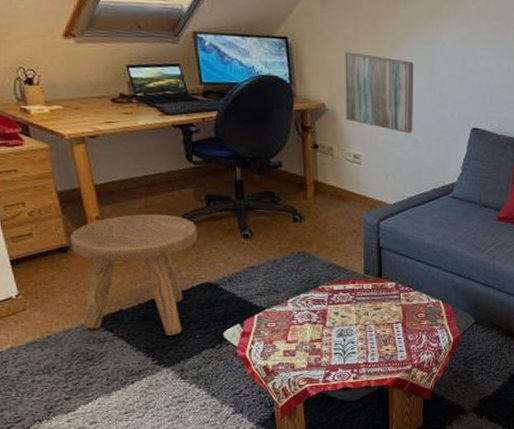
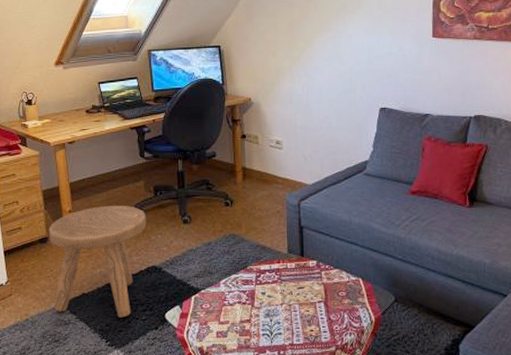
wall art: present [345,51,414,133] -> none [267,52,327,118]

